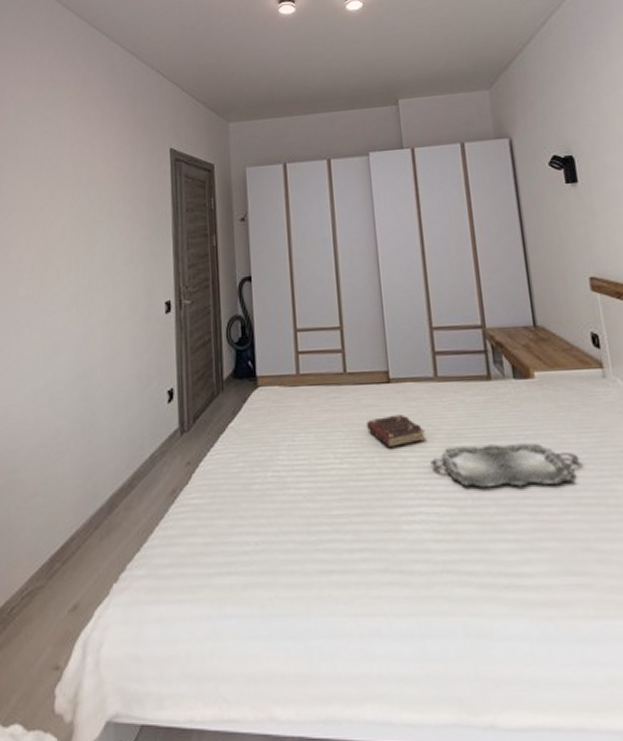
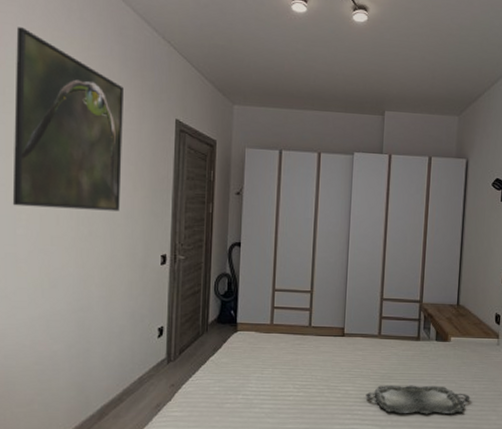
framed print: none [14,84,119,265] -> present [12,27,124,211]
book: present [367,414,426,447] -> none [322,360,366,383]

